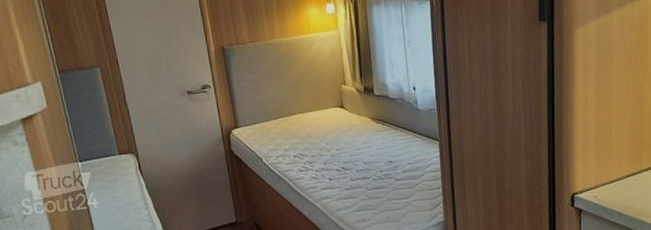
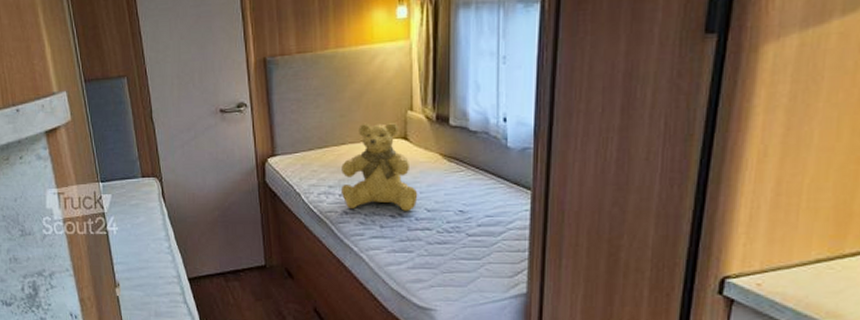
teddy bear: none [294,95,356,167] -> present [340,123,418,211]

